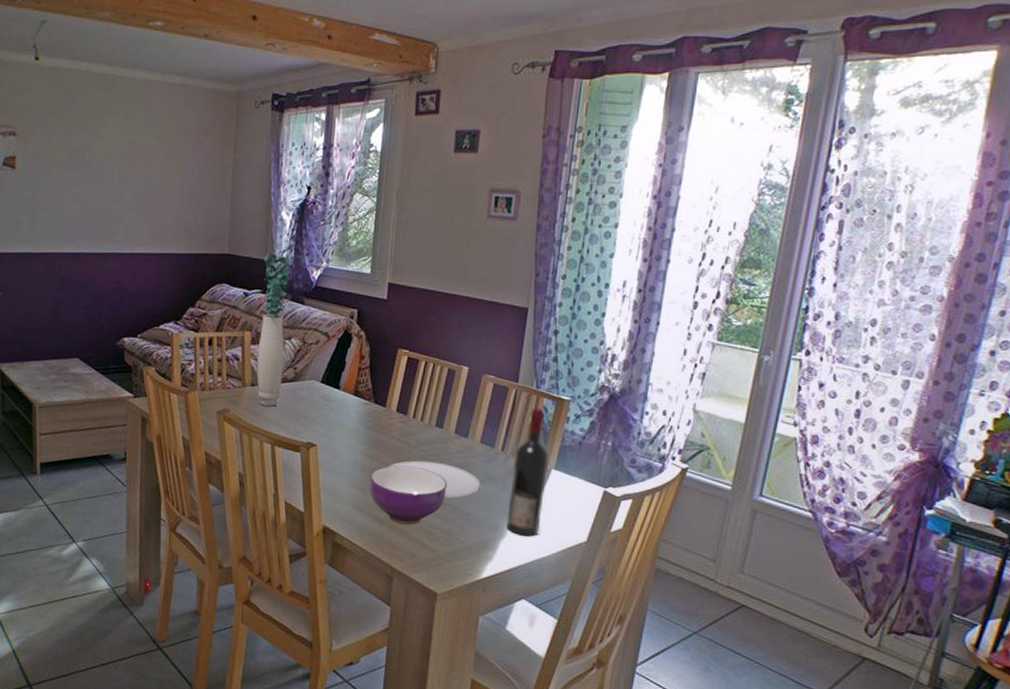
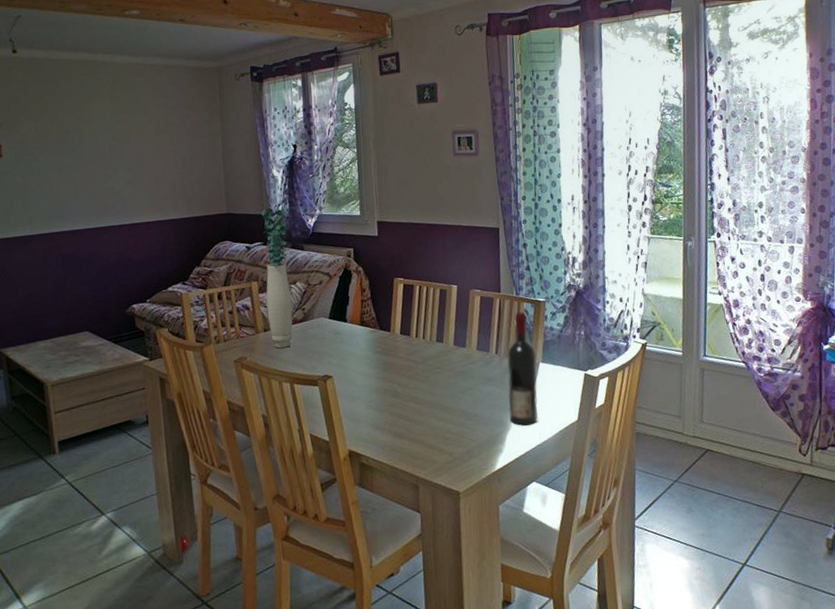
bowl: present [369,465,448,526] -> none [385,381,455,436]
plate: present [389,460,481,499] -> none [400,373,483,404]

